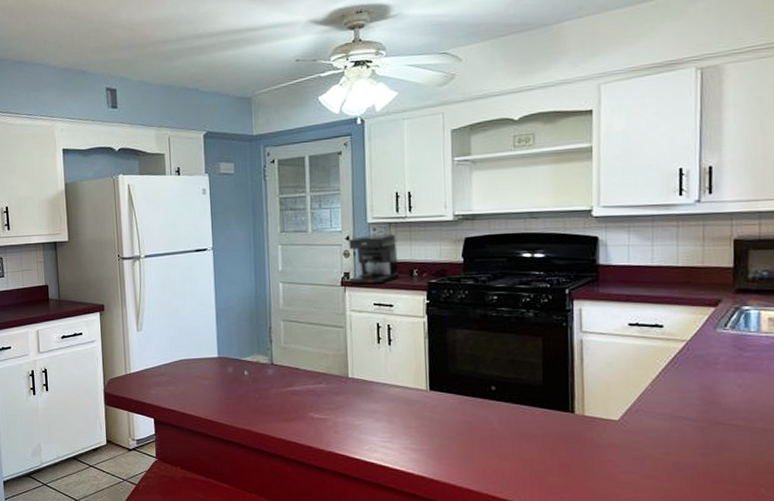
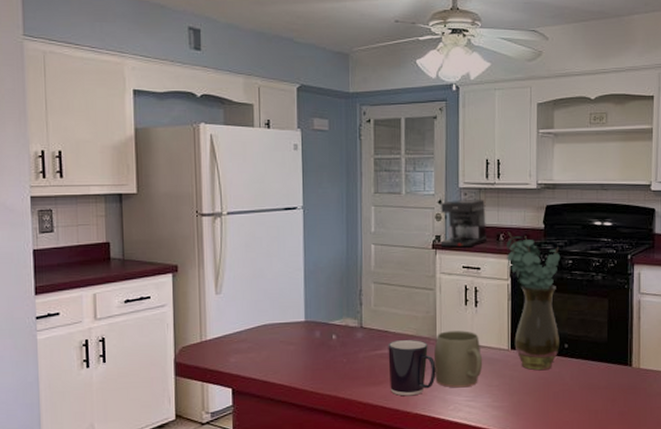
mug: none [299,377,349,434] -> present [388,339,436,397]
mug: none [346,369,399,428] -> present [433,331,483,388]
vase: none [421,266,486,414] -> present [507,231,561,371]

